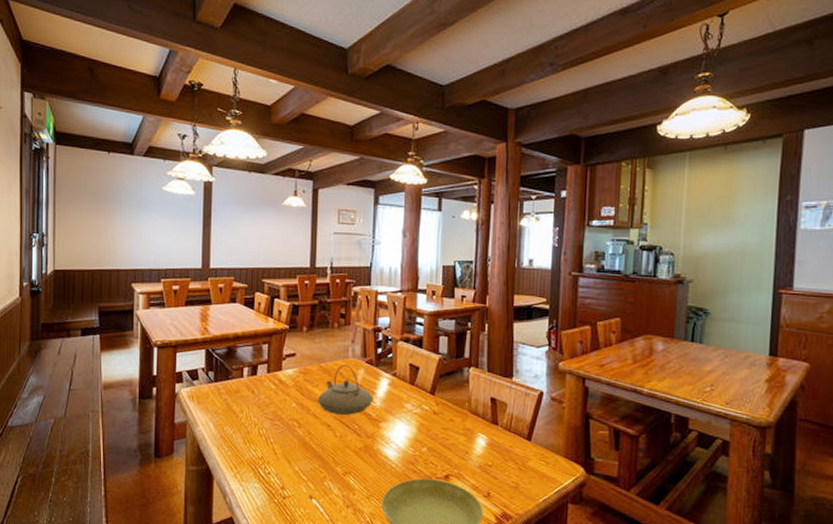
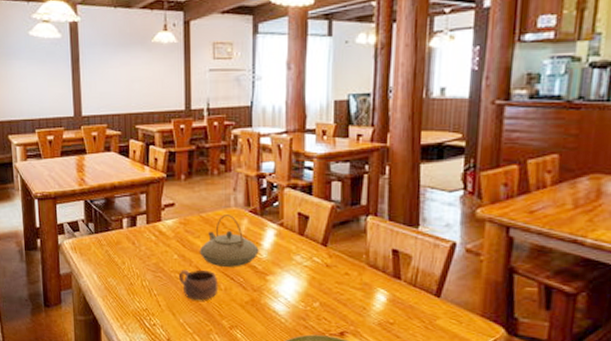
cup: none [295,418,334,448] -> present [178,270,218,301]

